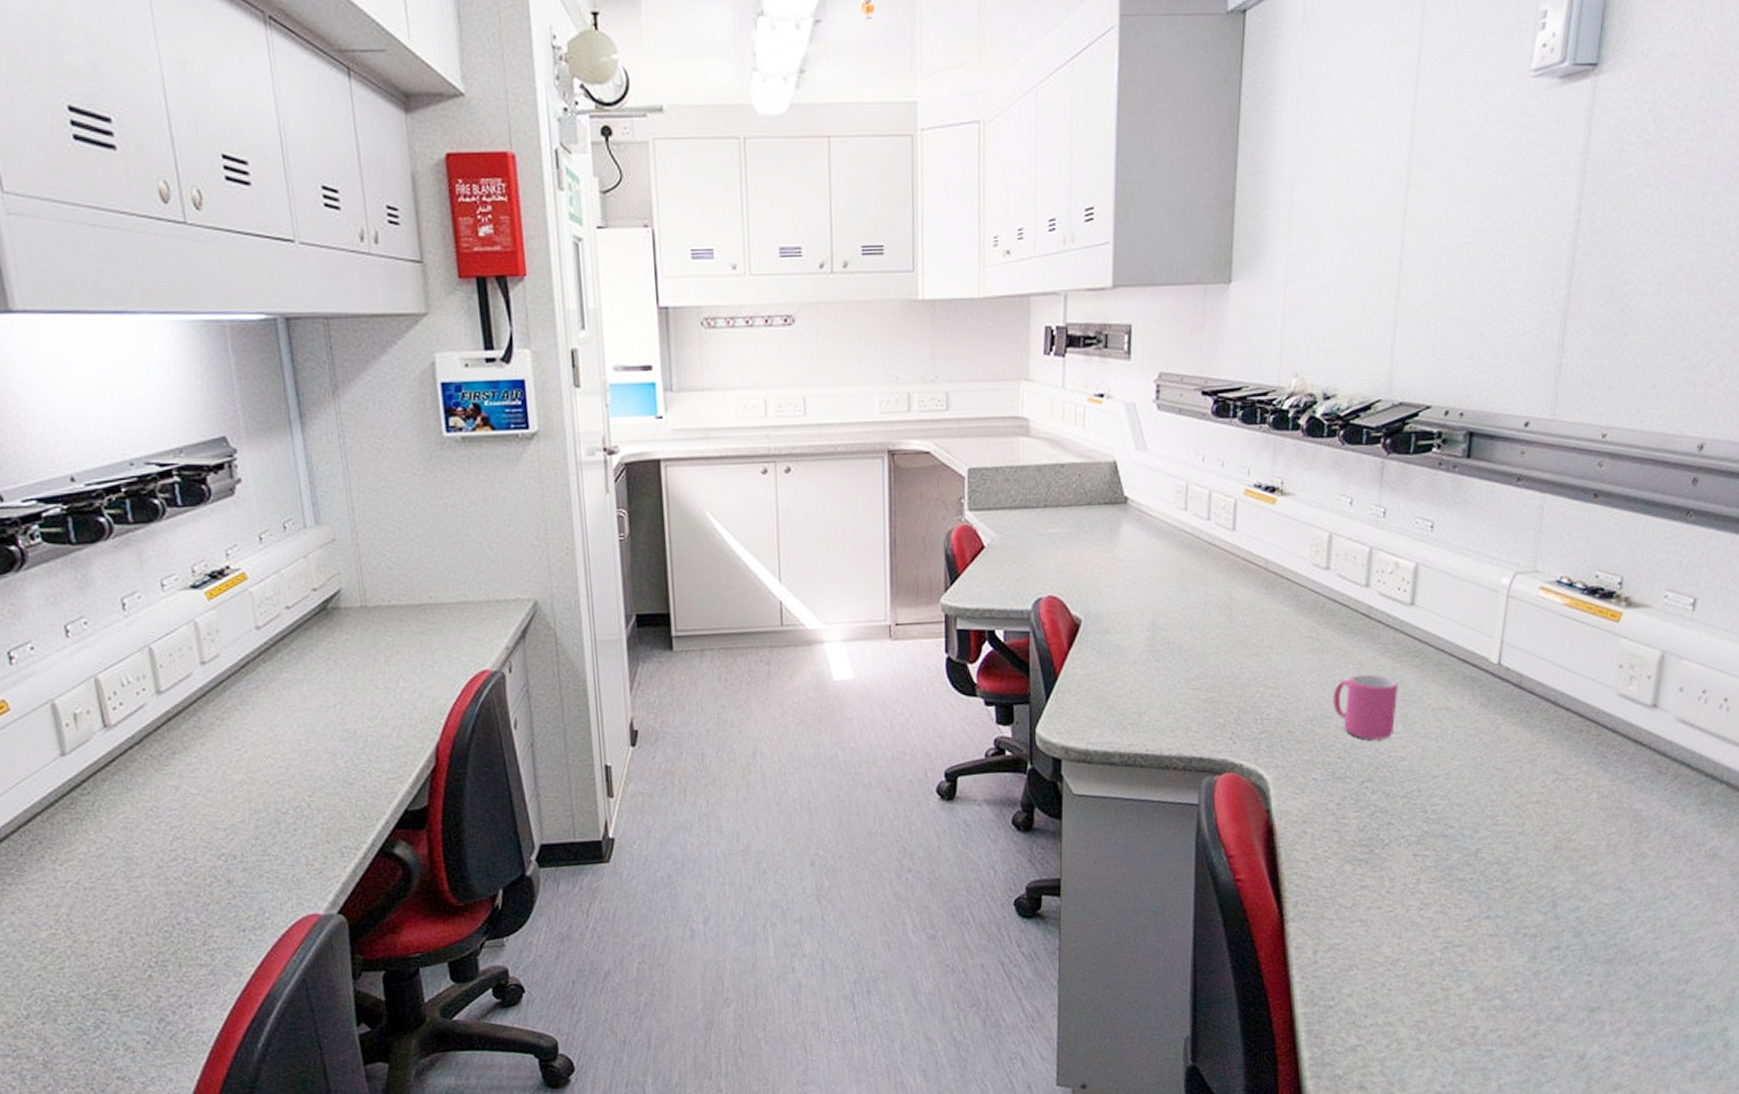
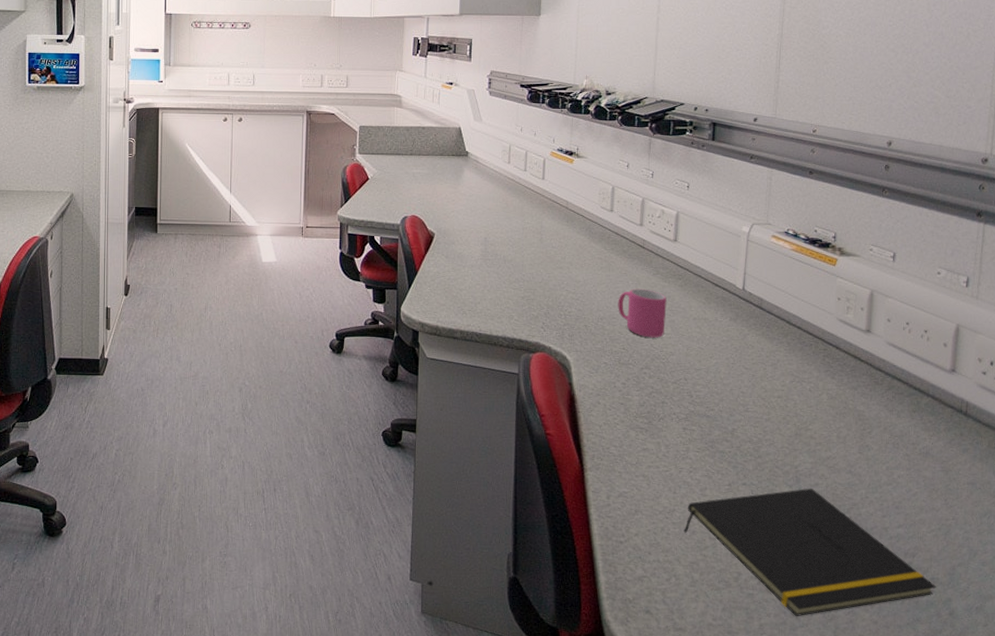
notepad: none [1409,913,1712,1071] -> present [684,488,937,616]

